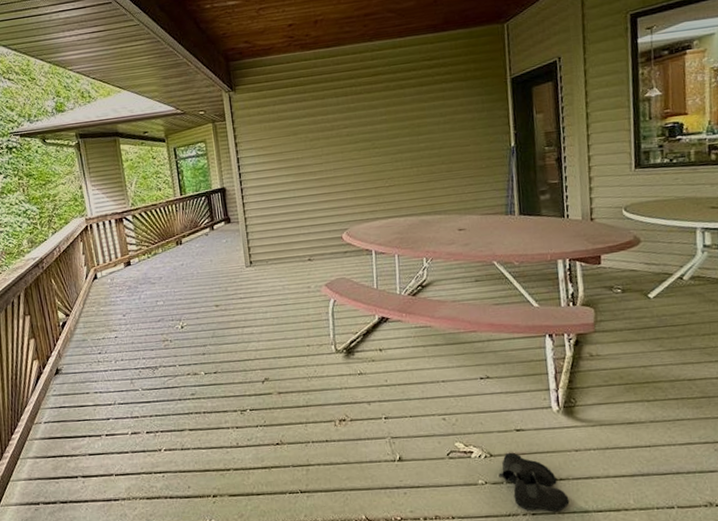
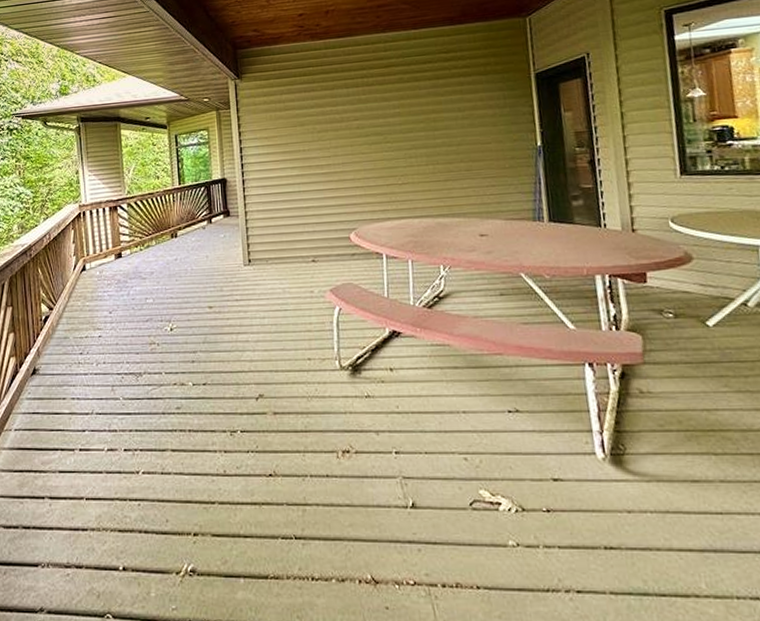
boots: present [498,452,570,512] -> none [533,507,623,591]

